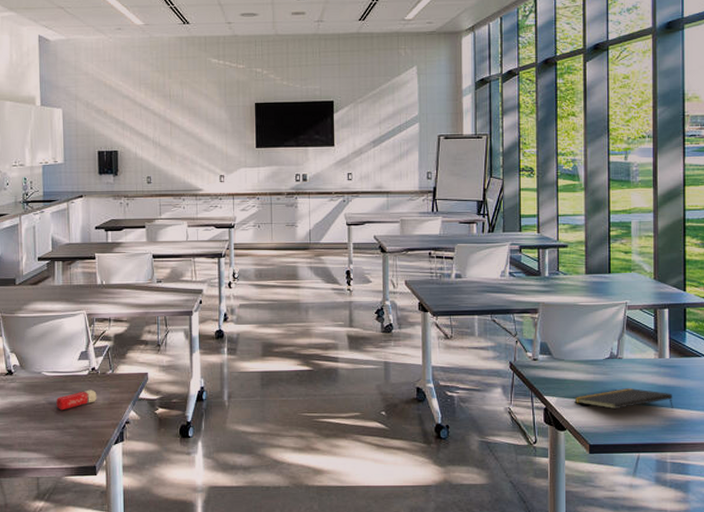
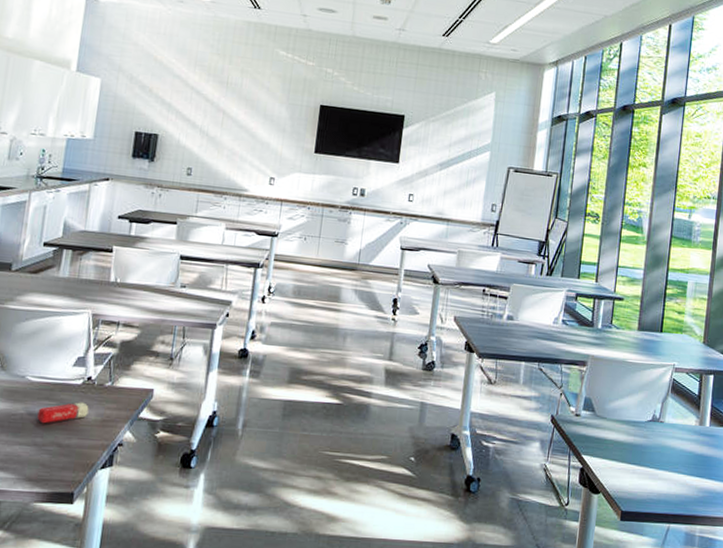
notepad: present [573,388,673,410] -> none [611,454,709,479]

